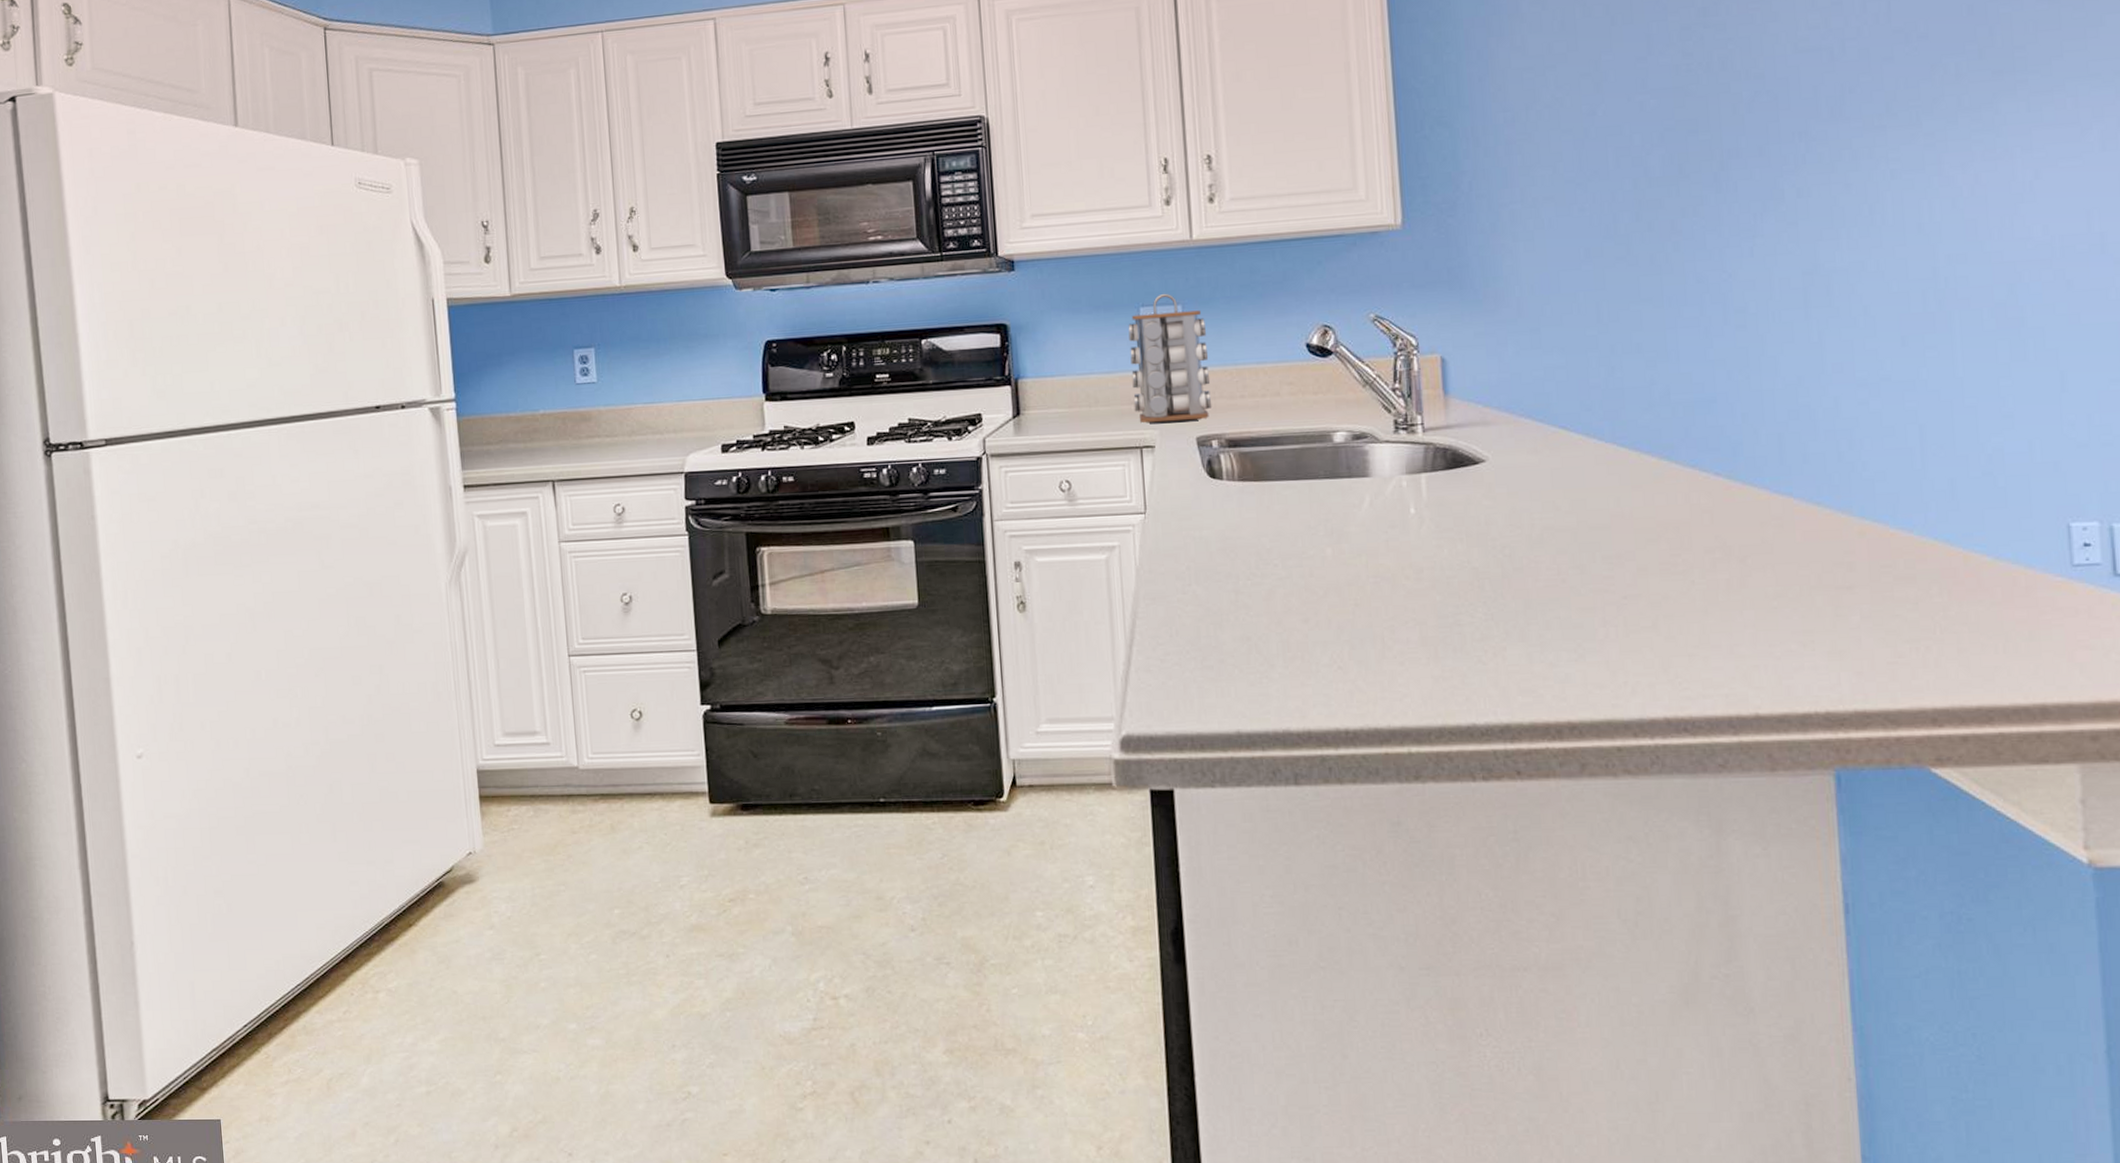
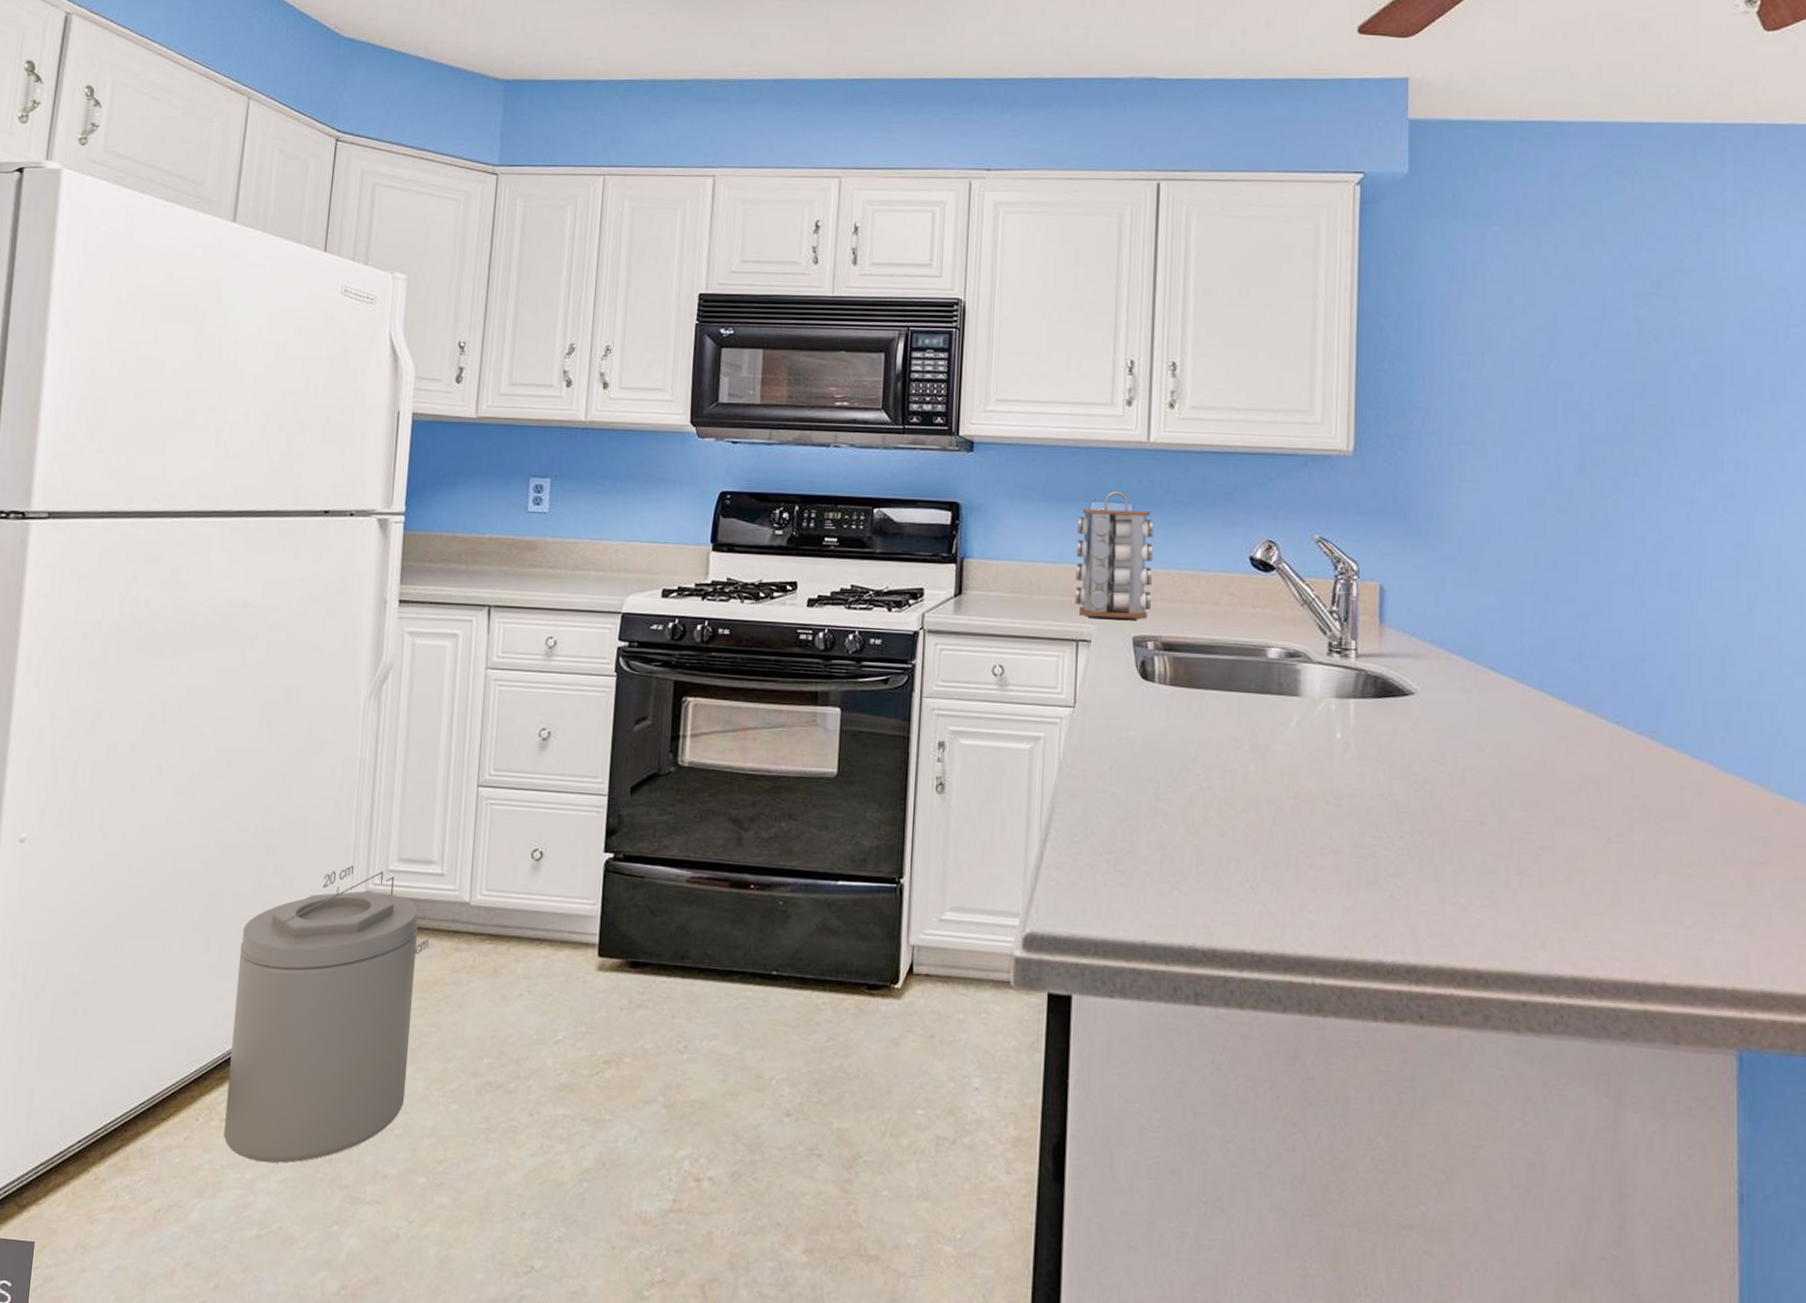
trash can: none [365,745,545,1025] -> present [223,865,429,1163]

